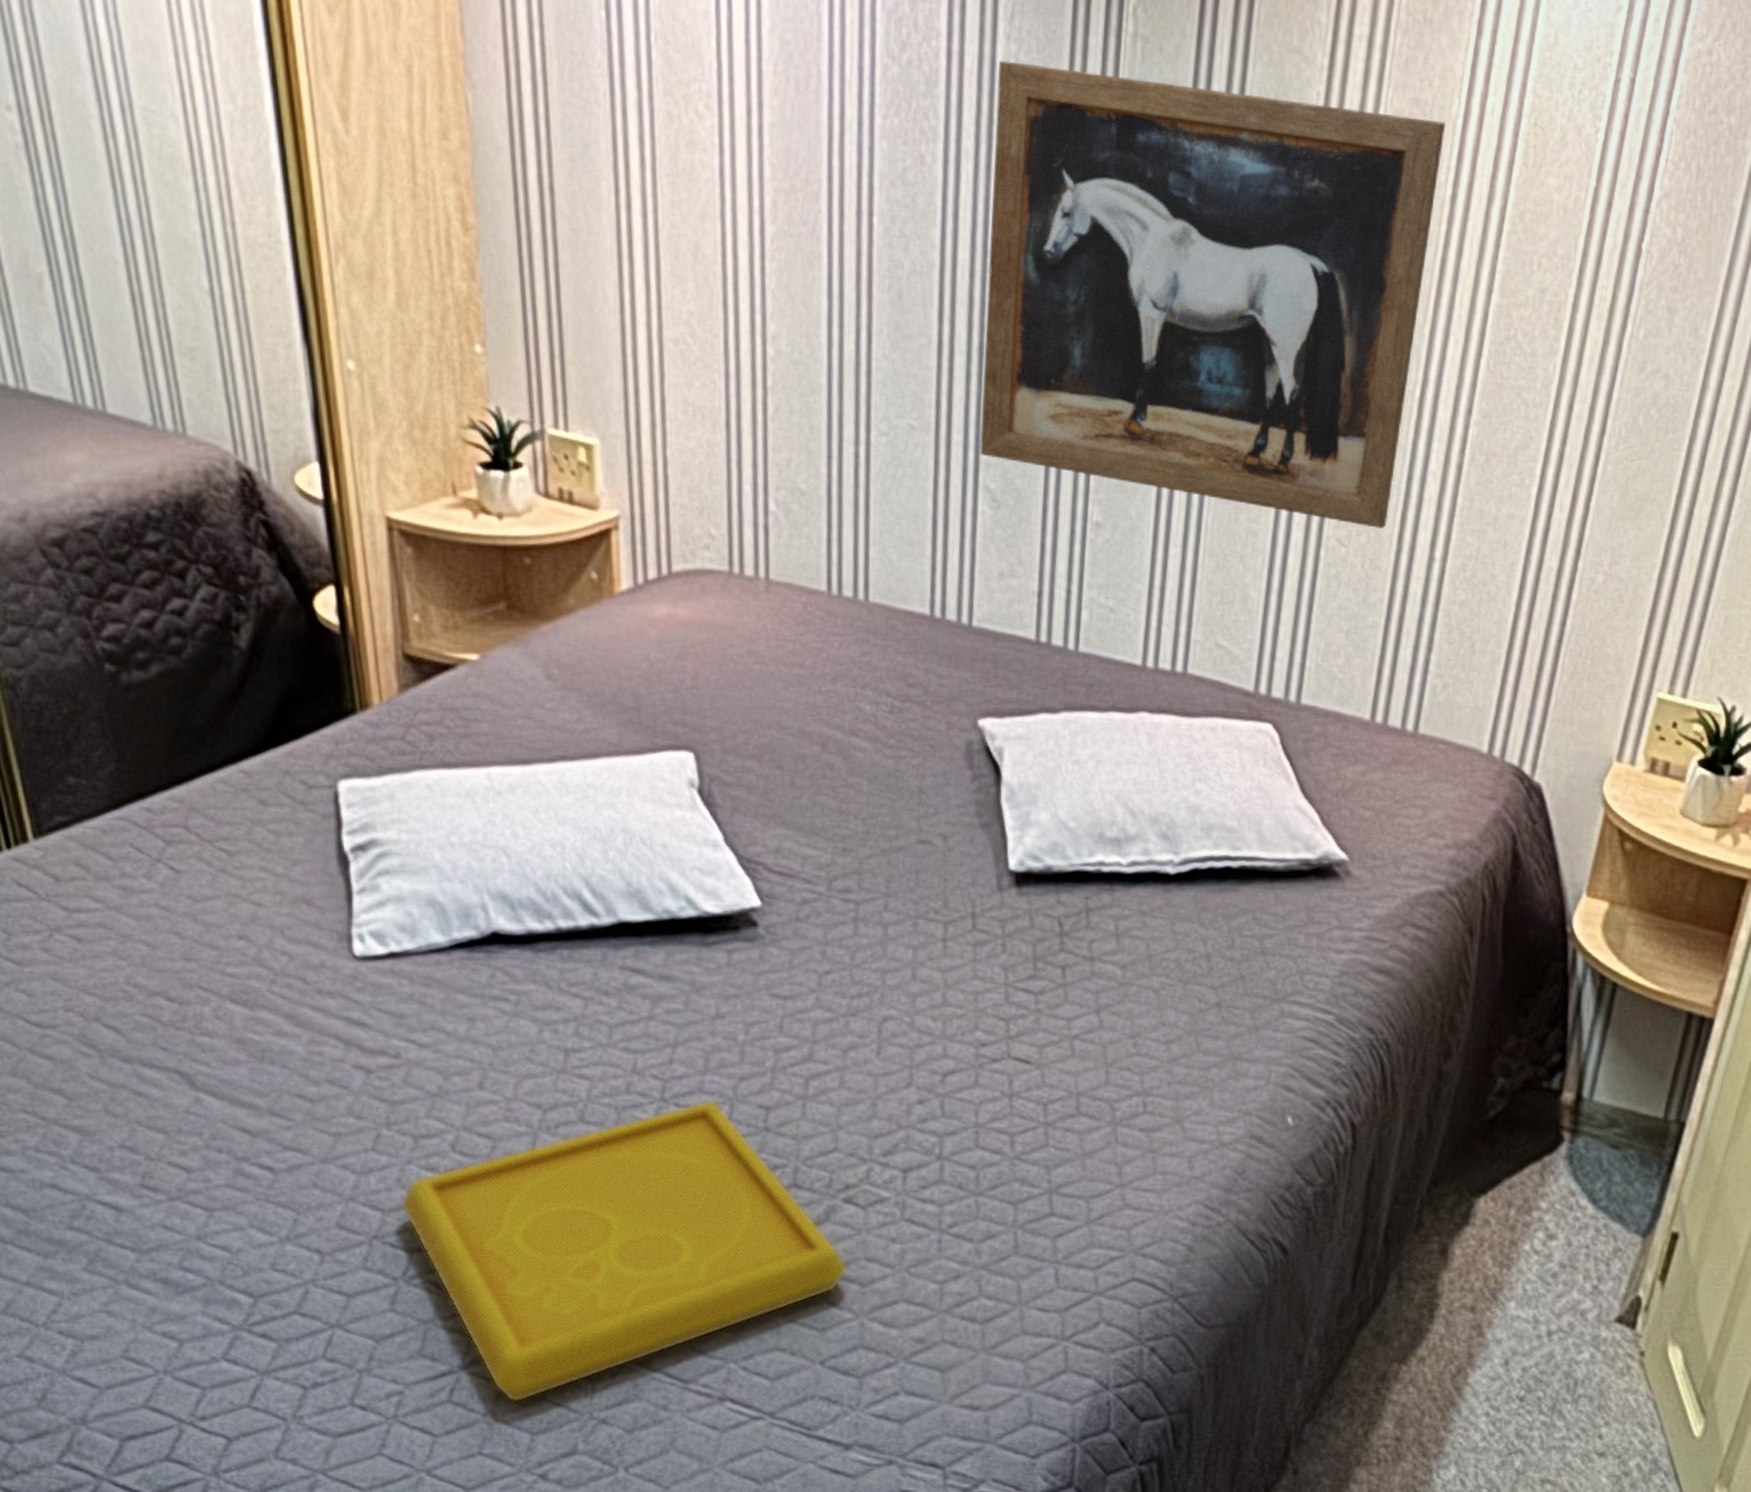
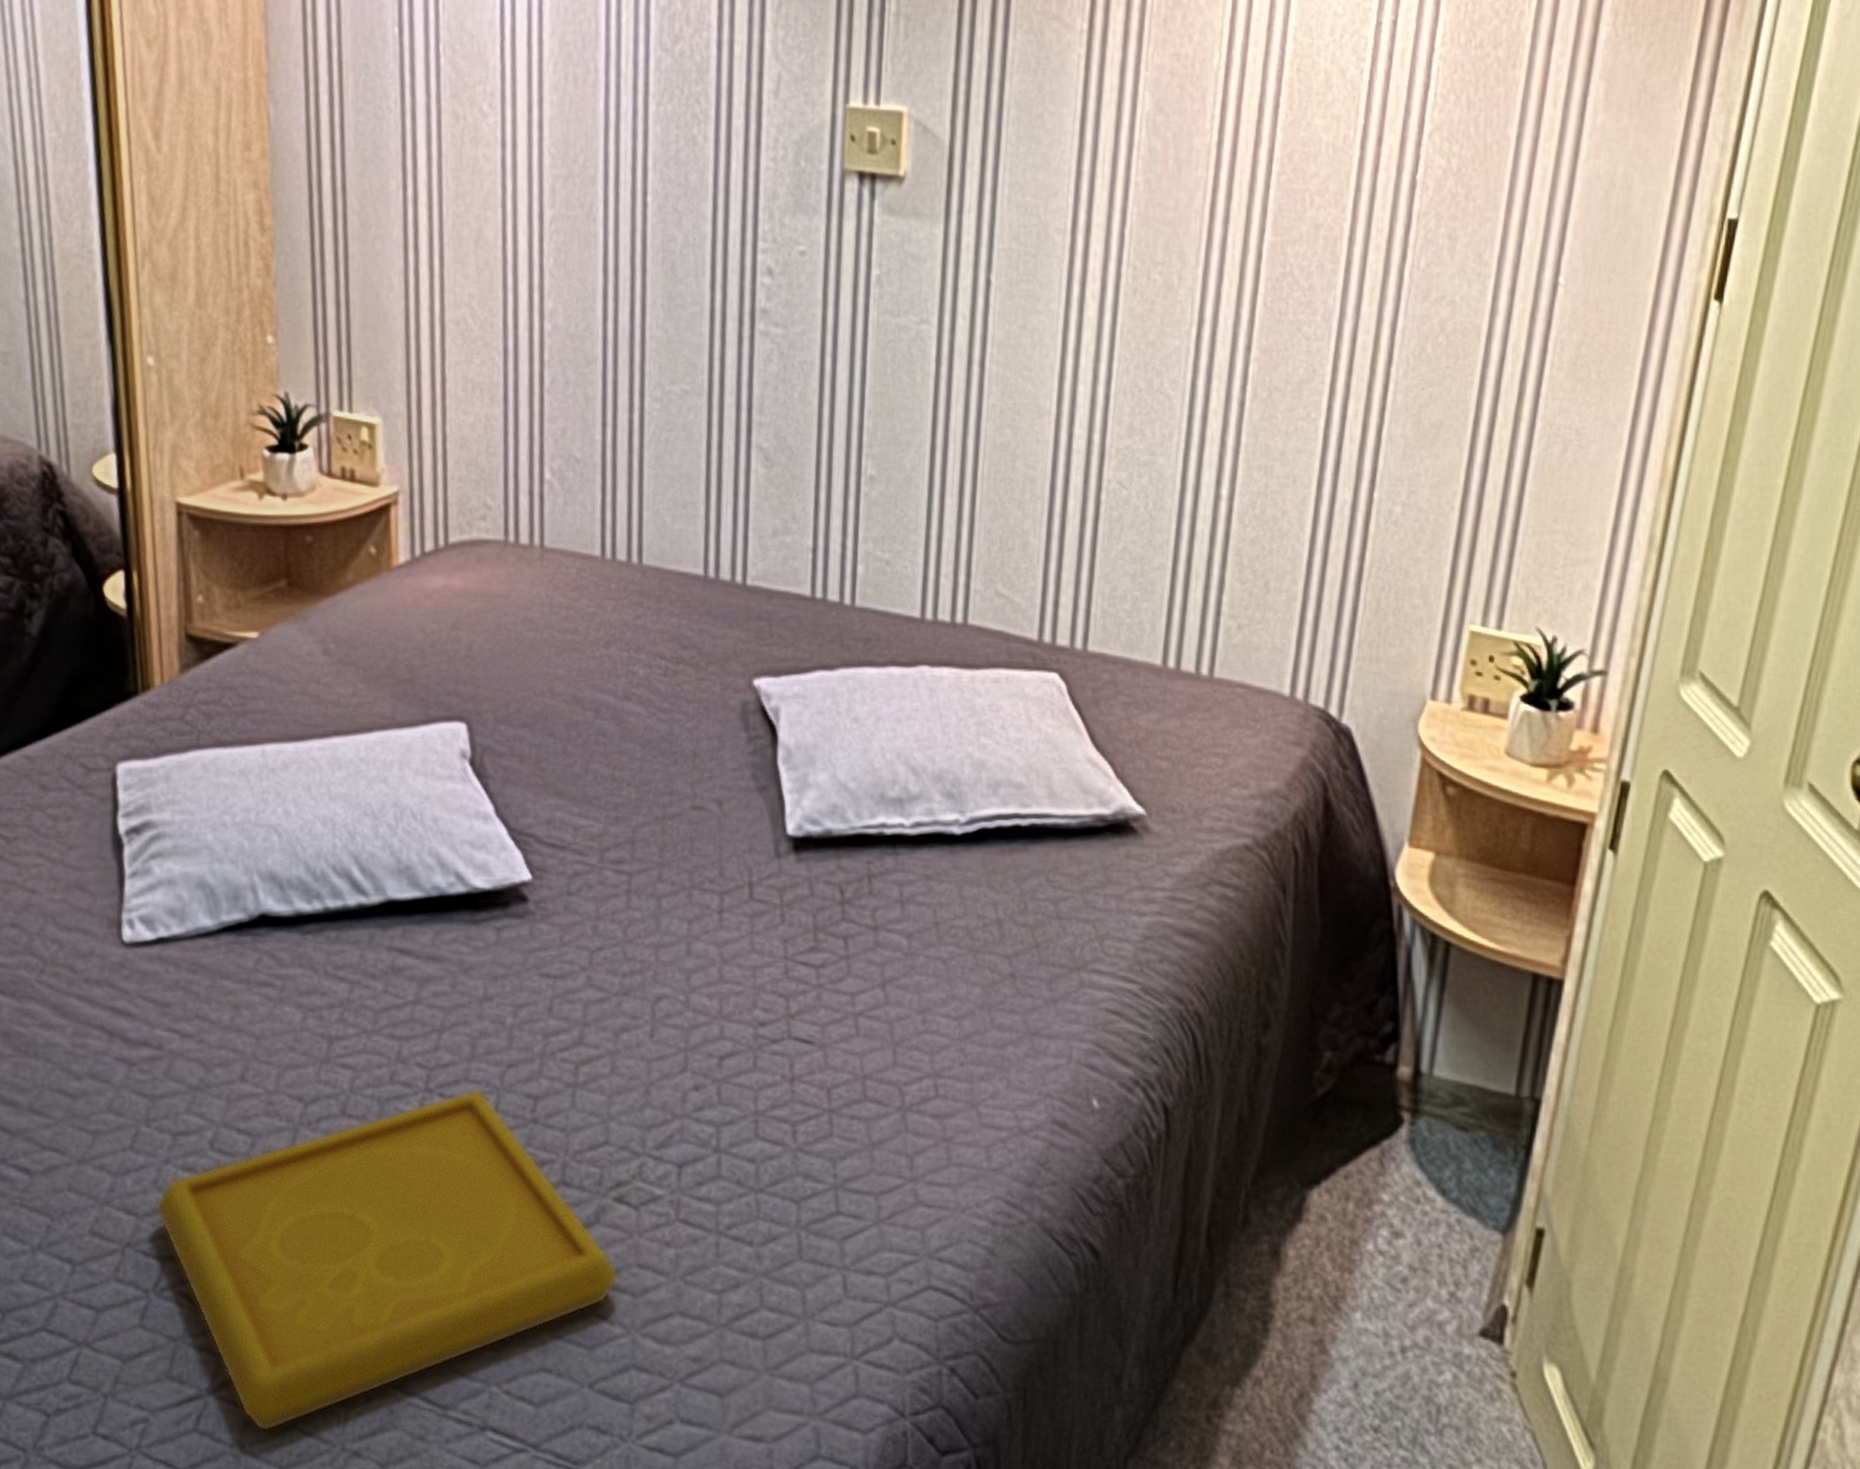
wall art: present [979,60,1445,529] -> none [752,45,1207,469]

